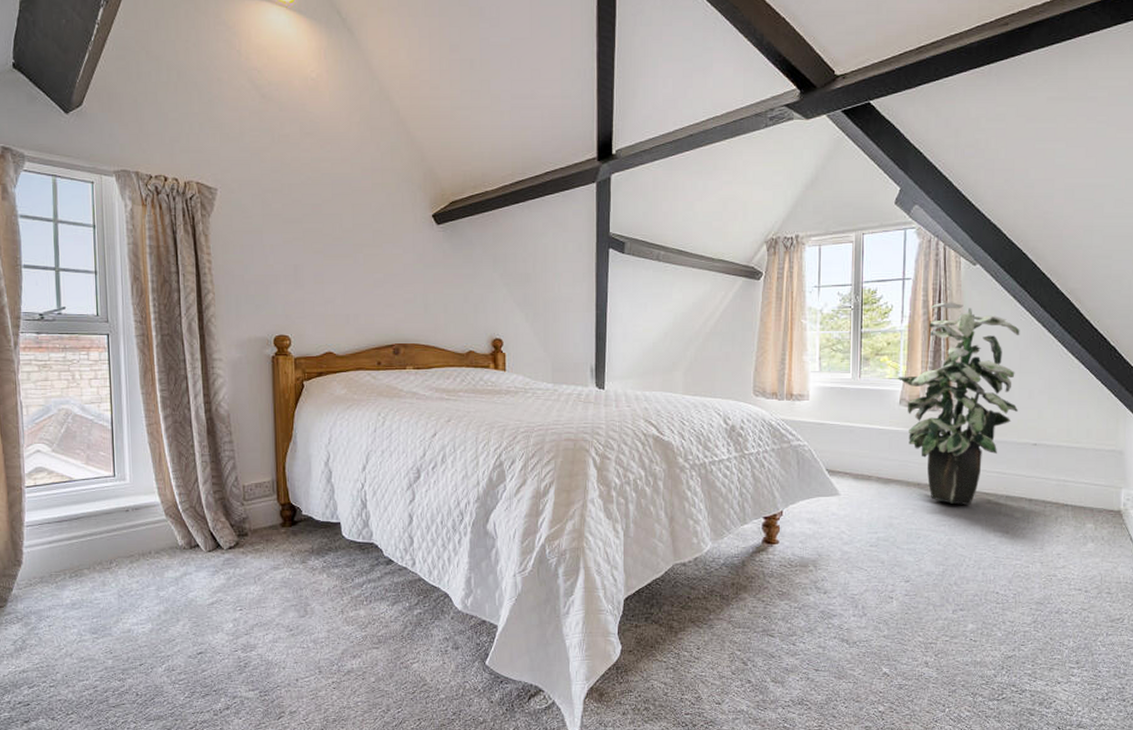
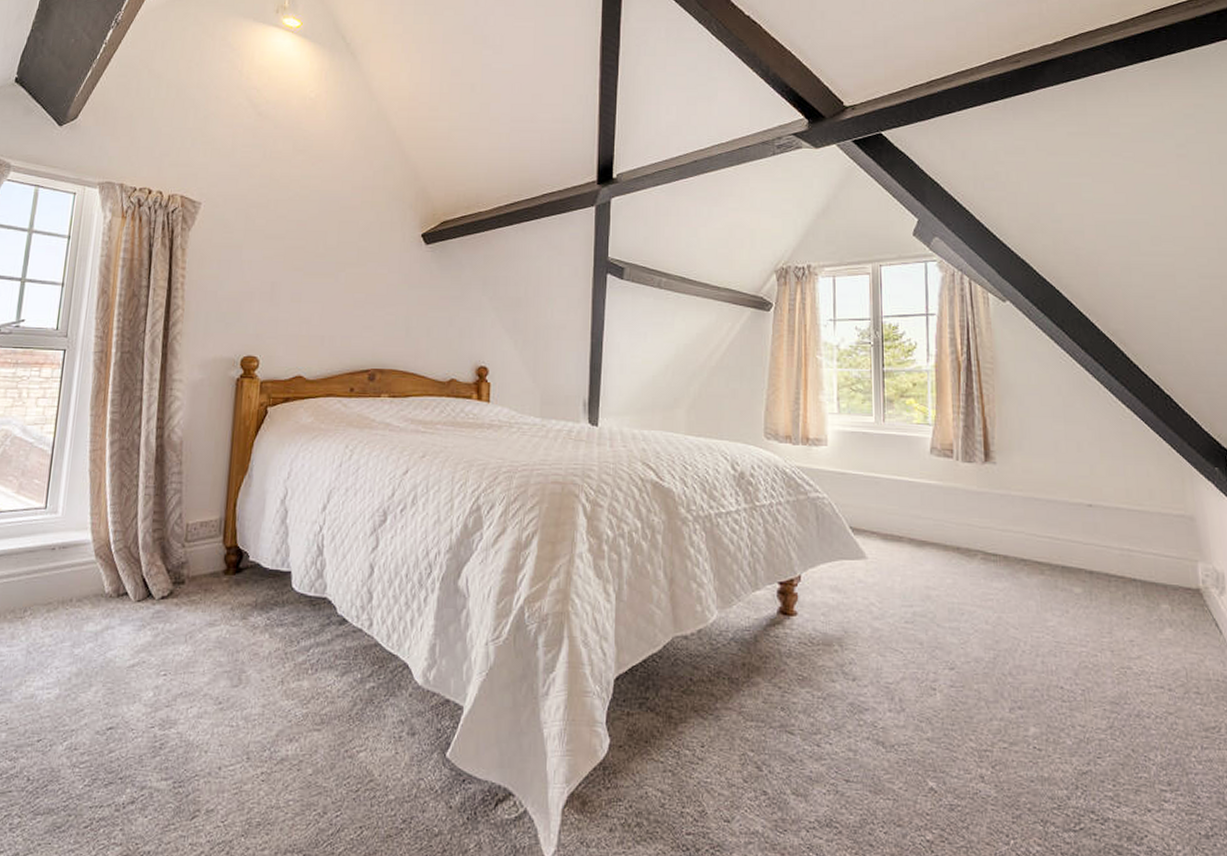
indoor plant: present [897,302,1020,505] -> none [926,340,1067,576]

